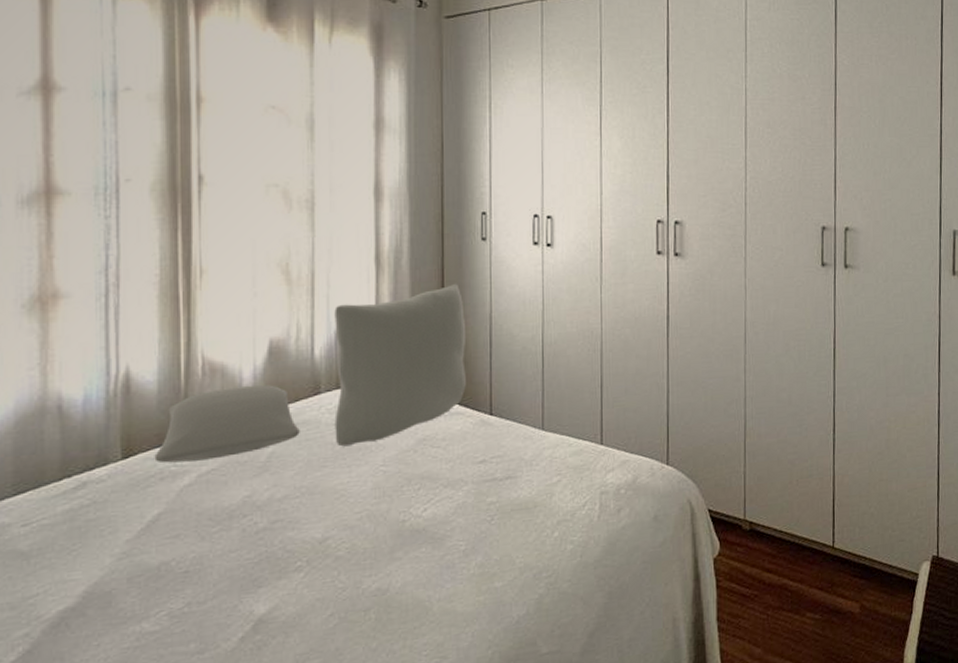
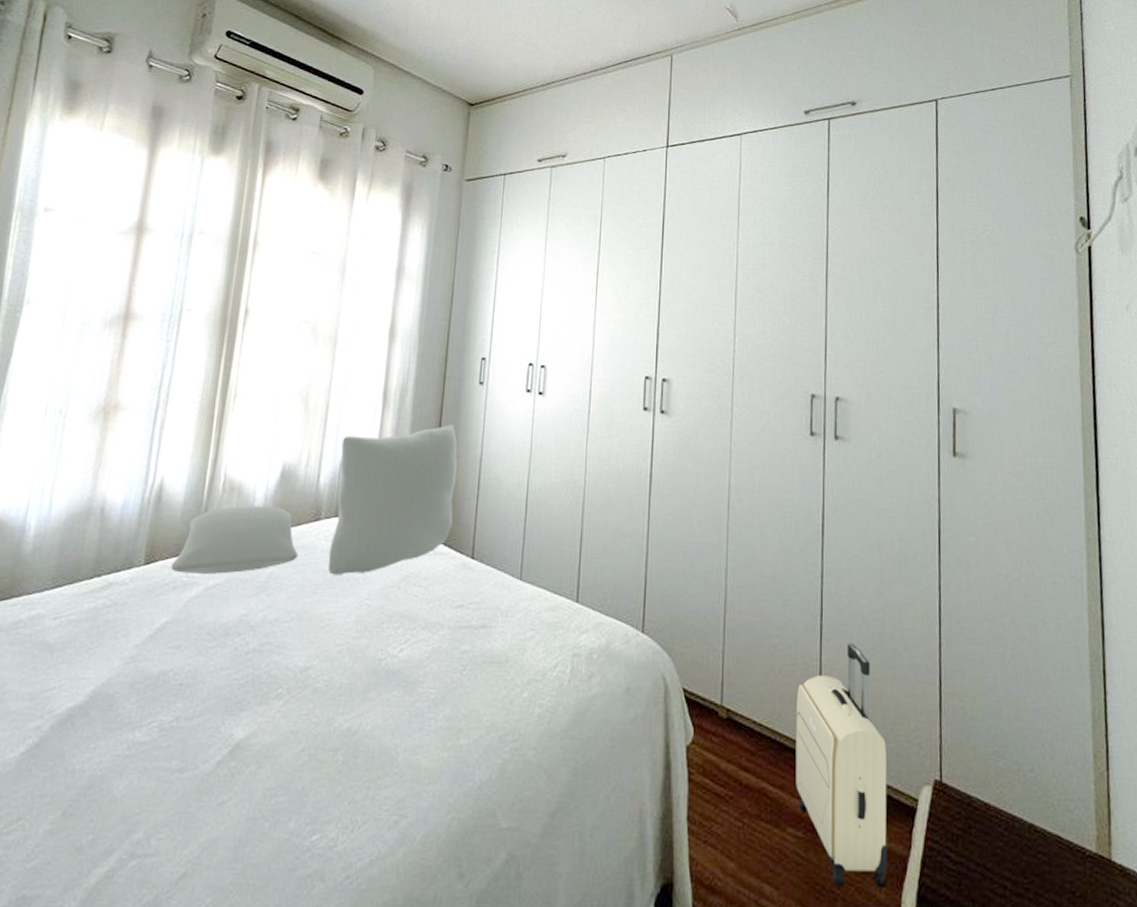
suitcase: none [812,450,893,654] -> present [795,642,888,889]

